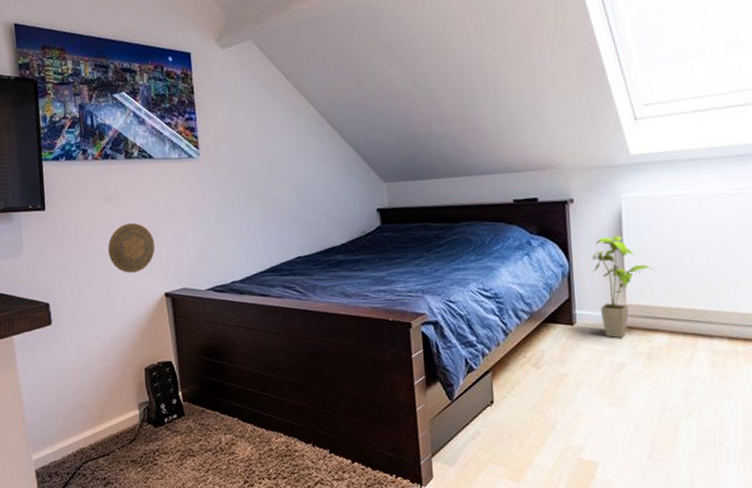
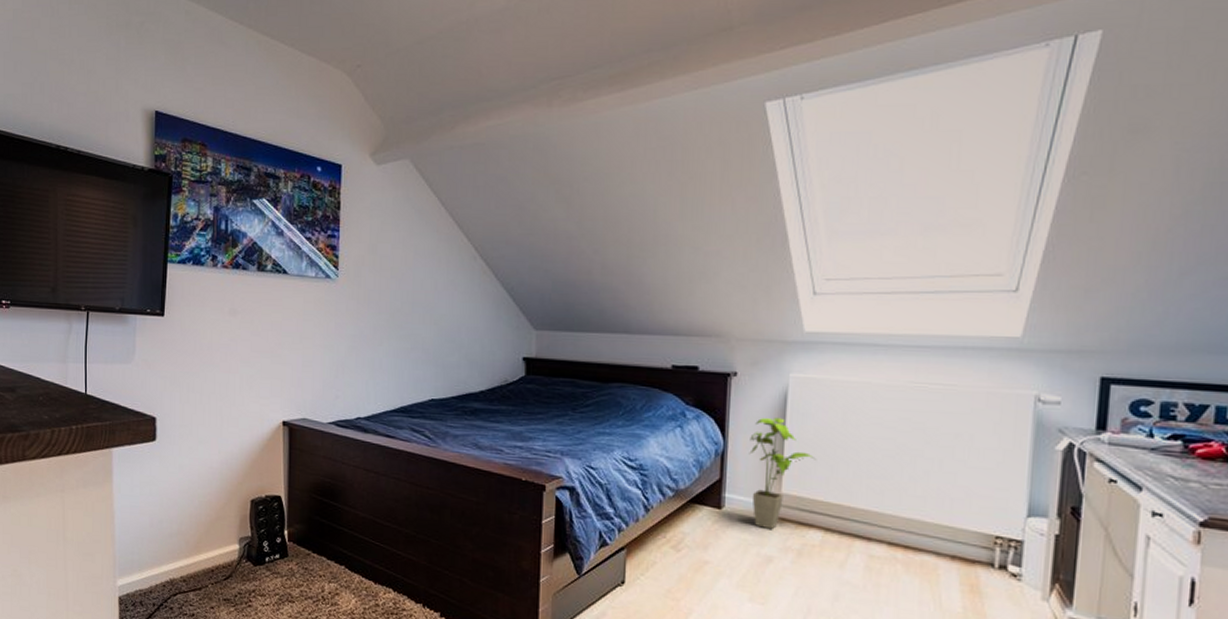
decorative plate: present [108,222,156,273] -> none [227,340,278,395]

